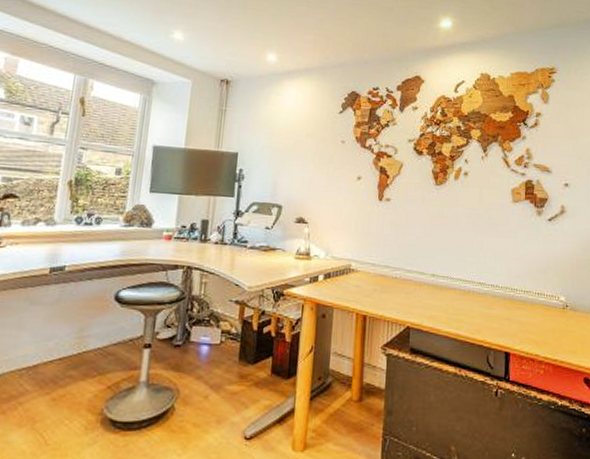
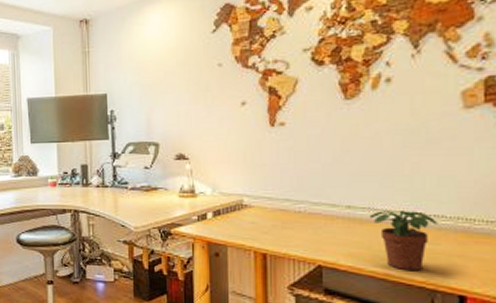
potted plant: none [447,280,493,332] -> present [369,211,437,272]

